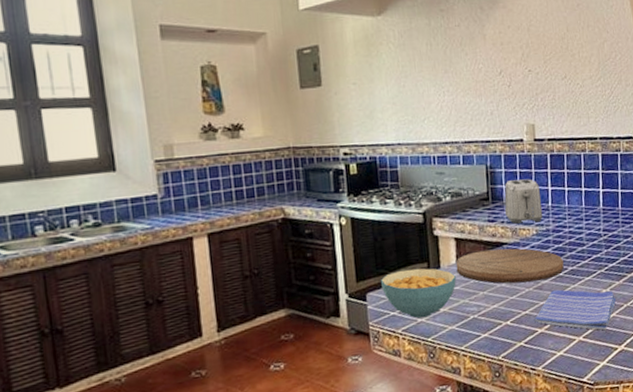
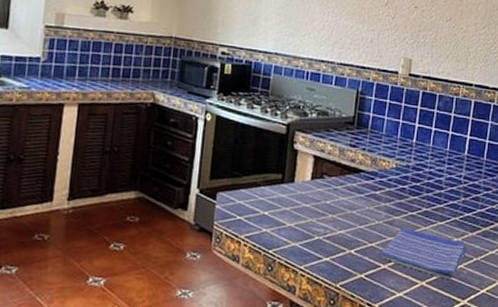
cereal bowl: present [380,268,457,319] -> none [232,176,309,229]
cutting board: present [456,248,564,284] -> none [309,173,419,216]
toaster: present [504,179,543,224] -> none [367,109,407,157]

